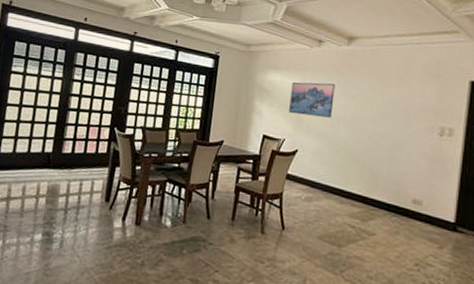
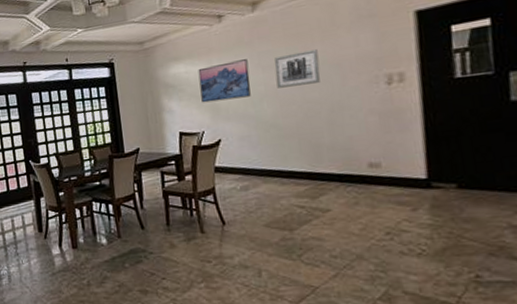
wall art: none [354,89,392,120] -> present [274,49,321,88]

